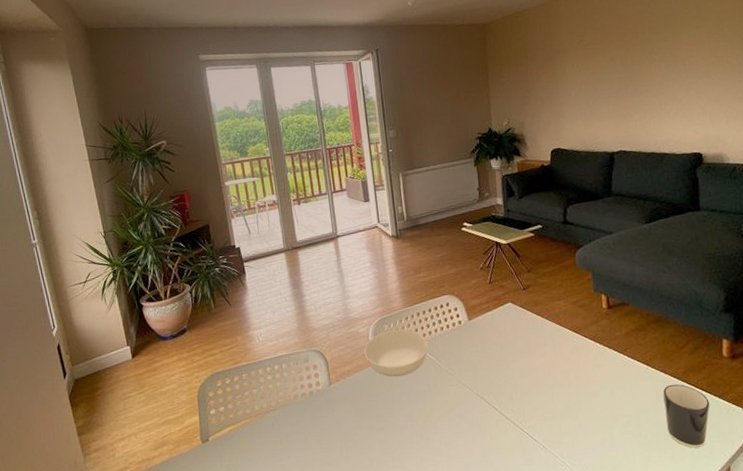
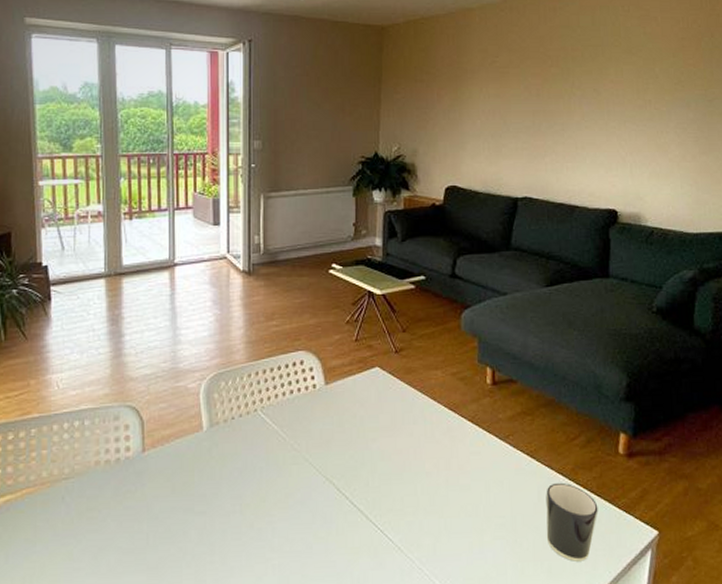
bowl: present [364,329,428,377] -> none [192,388,272,448]

